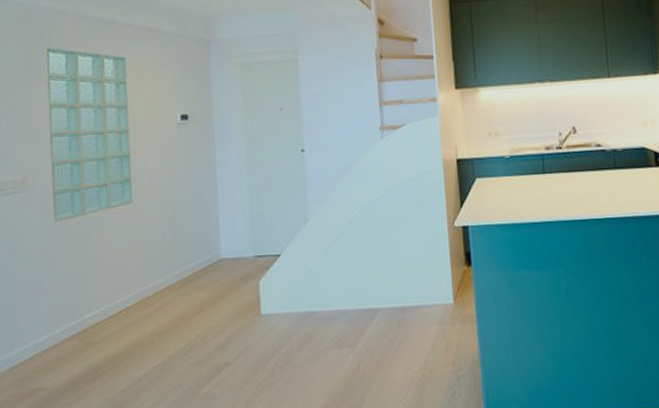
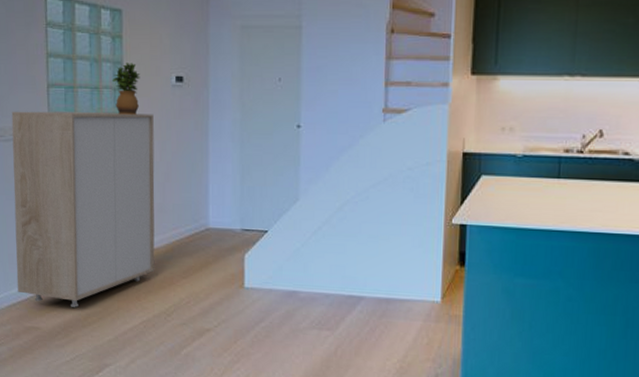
storage cabinet: none [13,153,168,360] -> present [11,111,155,307]
potted plant: none [118,106,146,157] -> present [113,63,141,115]

